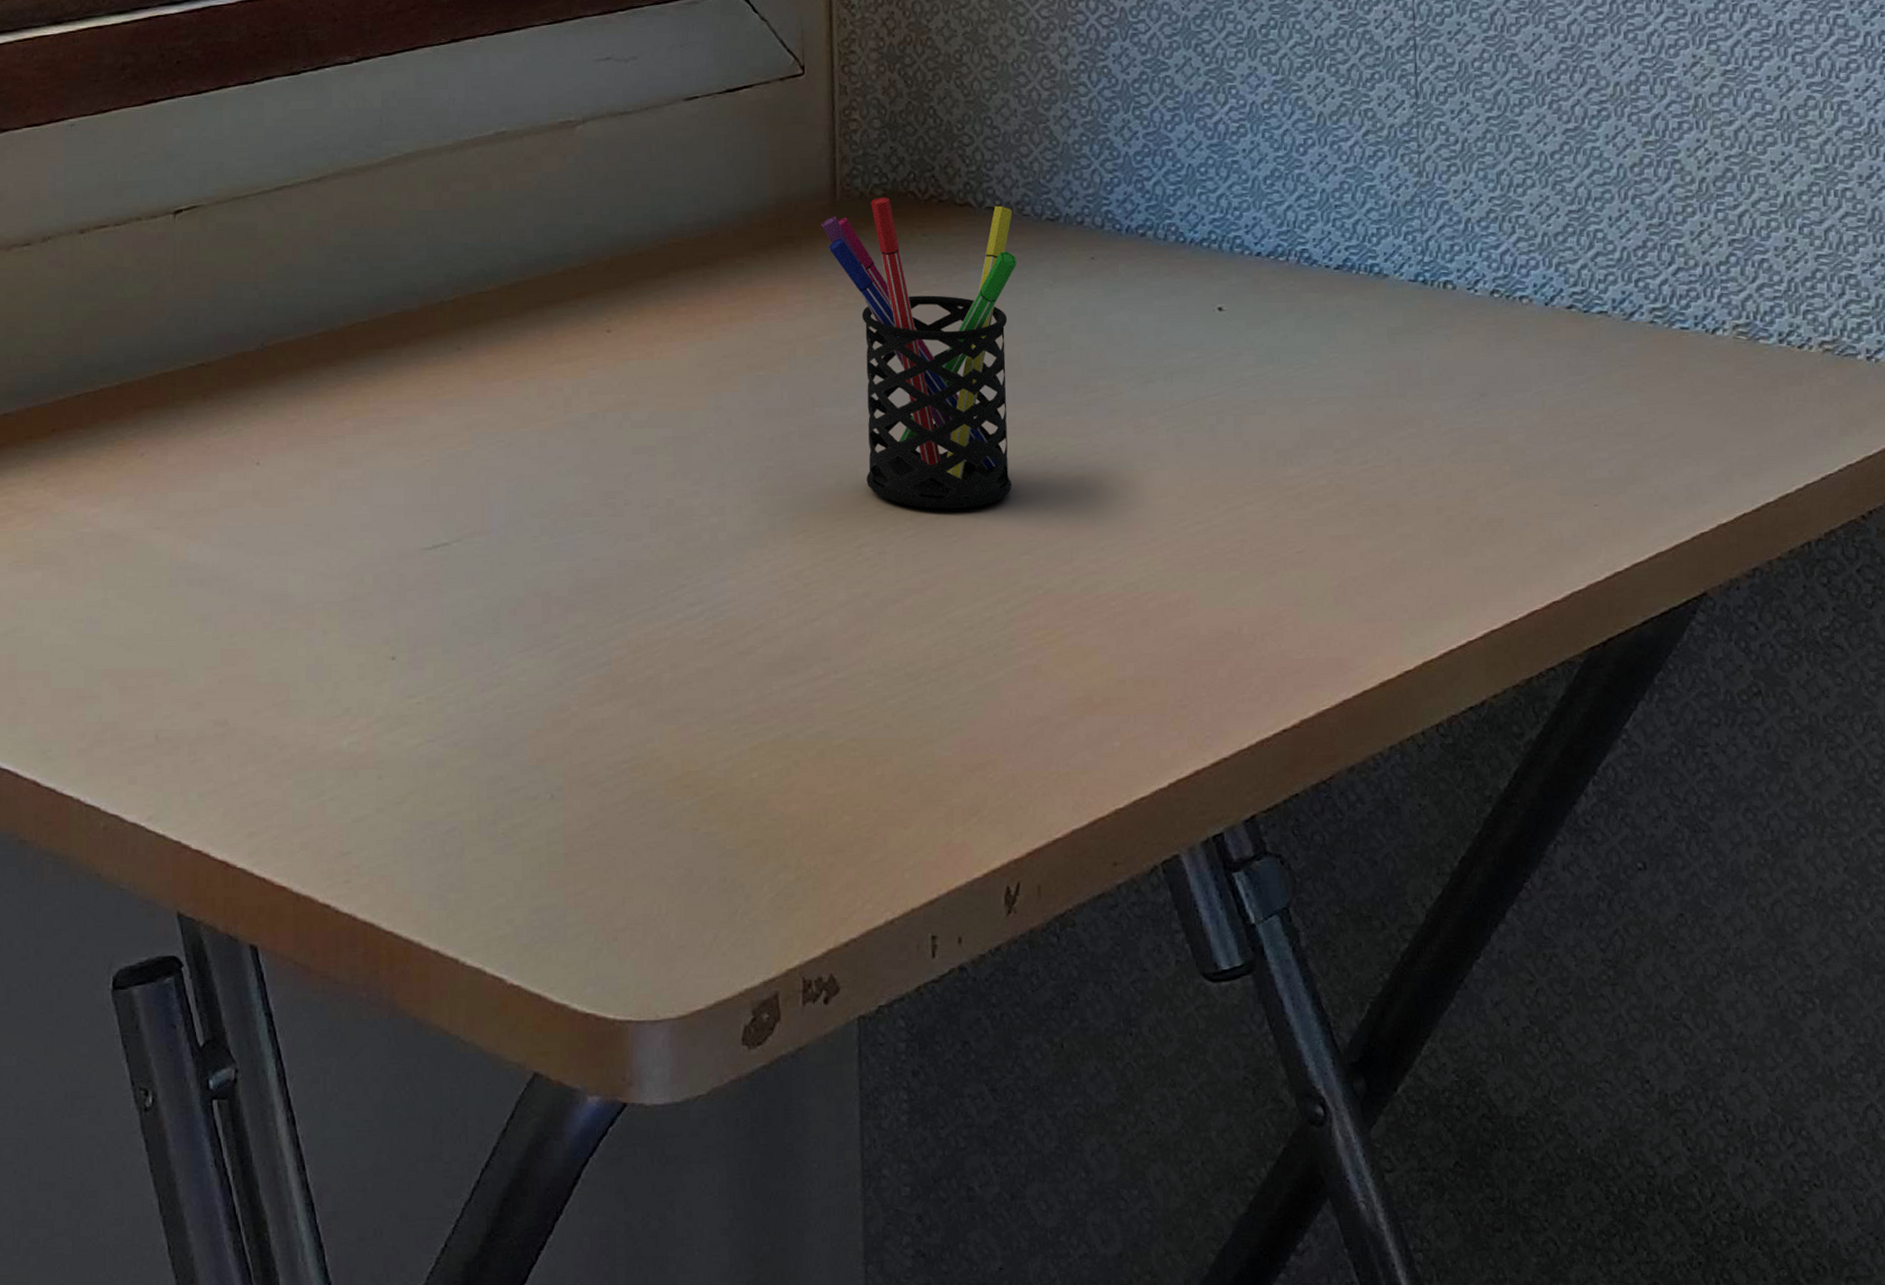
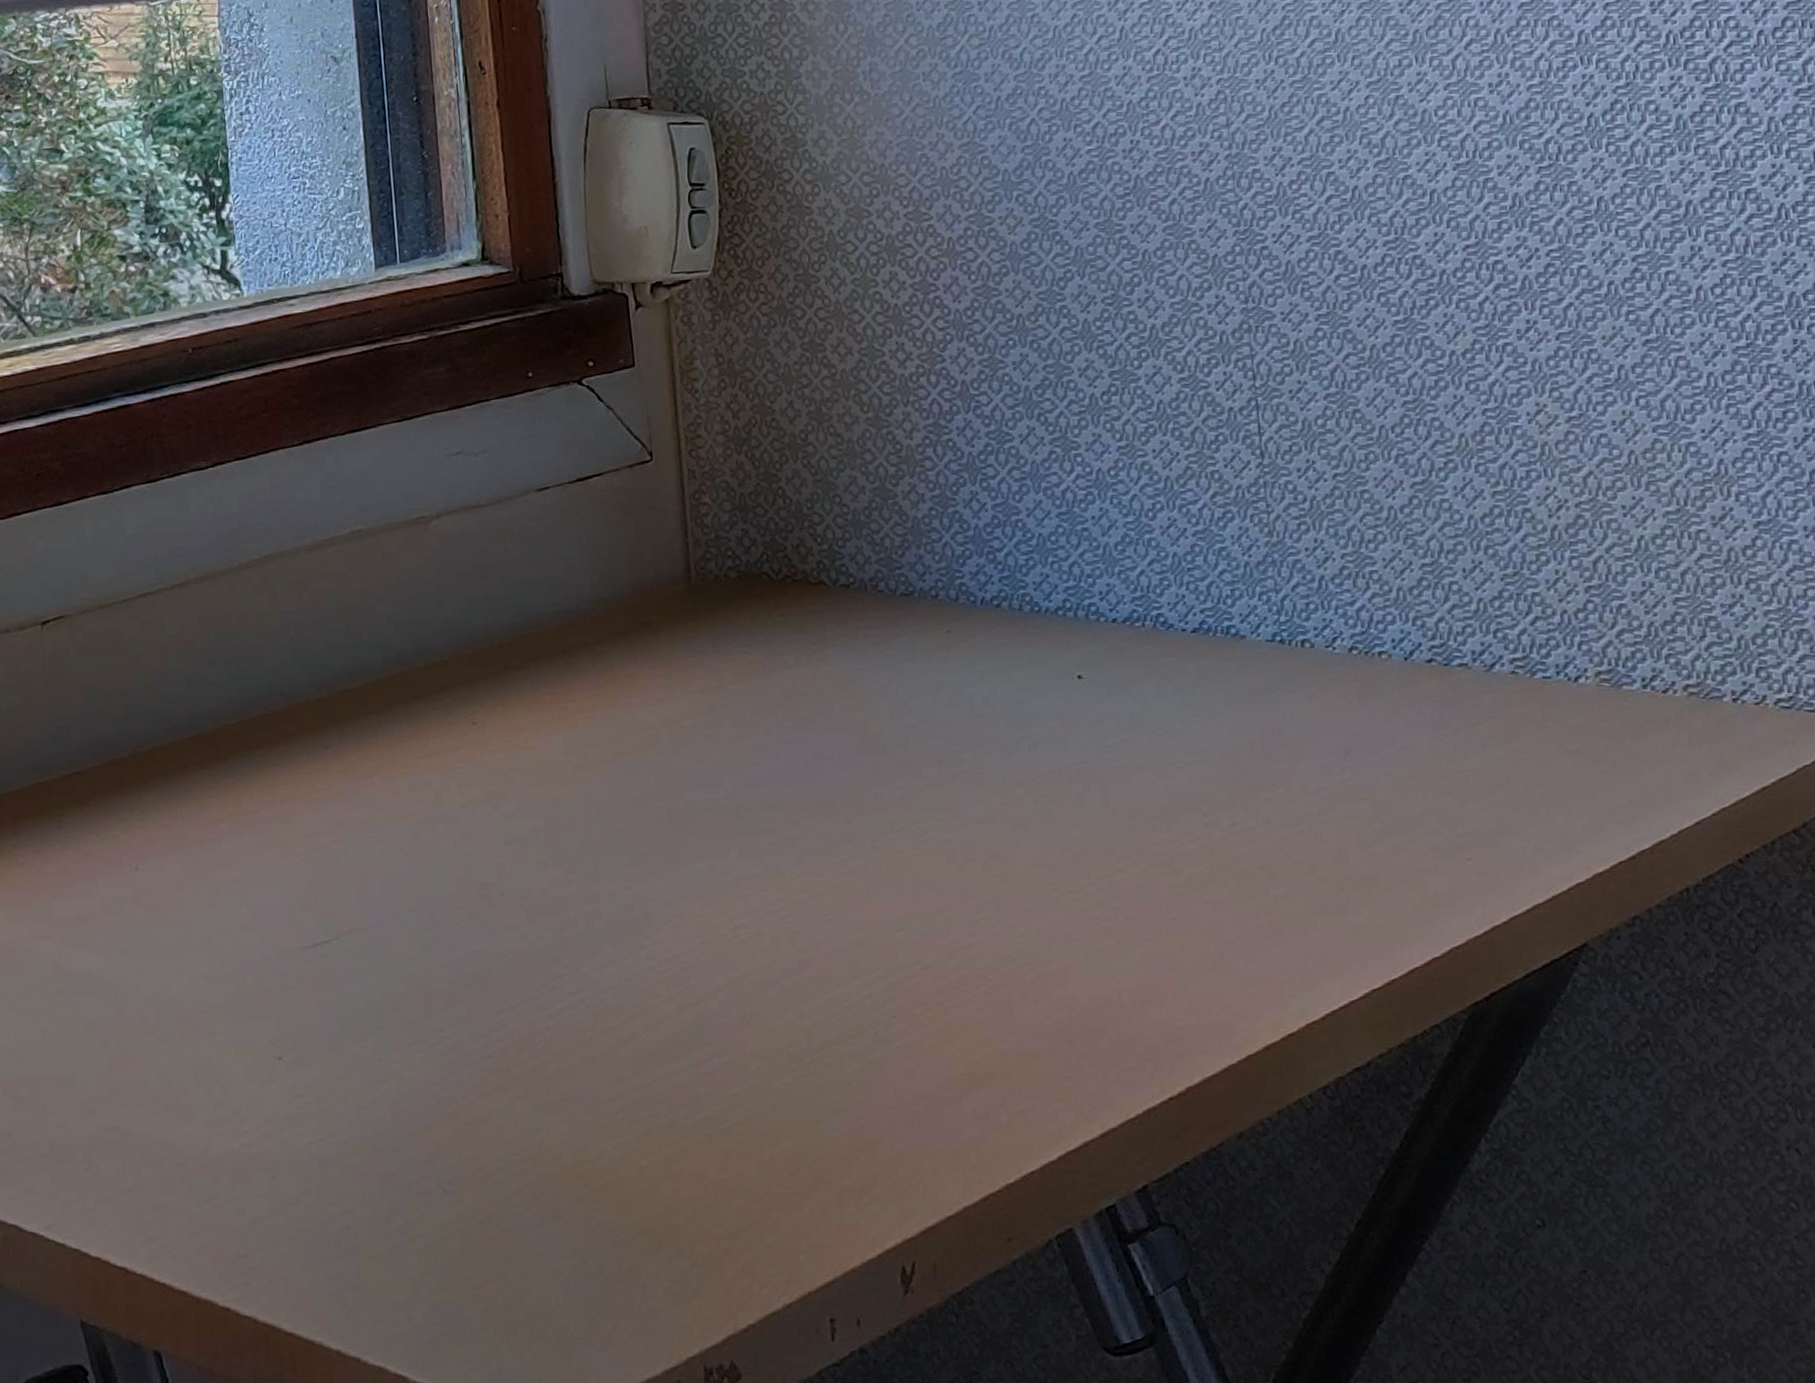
pen holder: present [821,197,1018,508] -> none [677,579,883,888]

